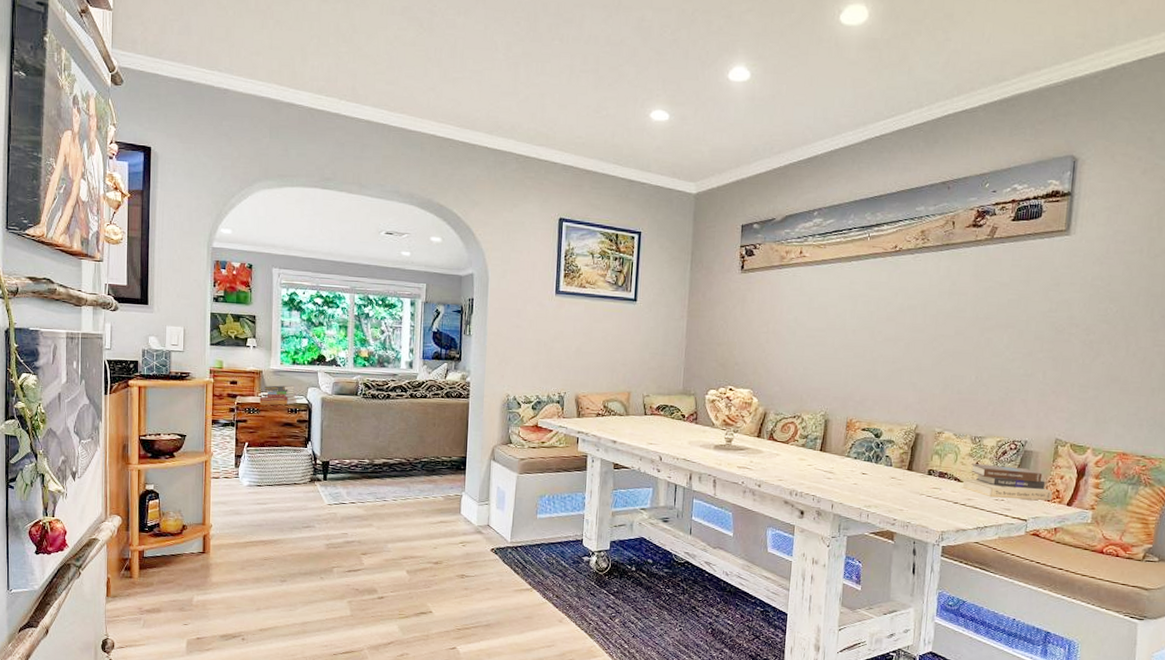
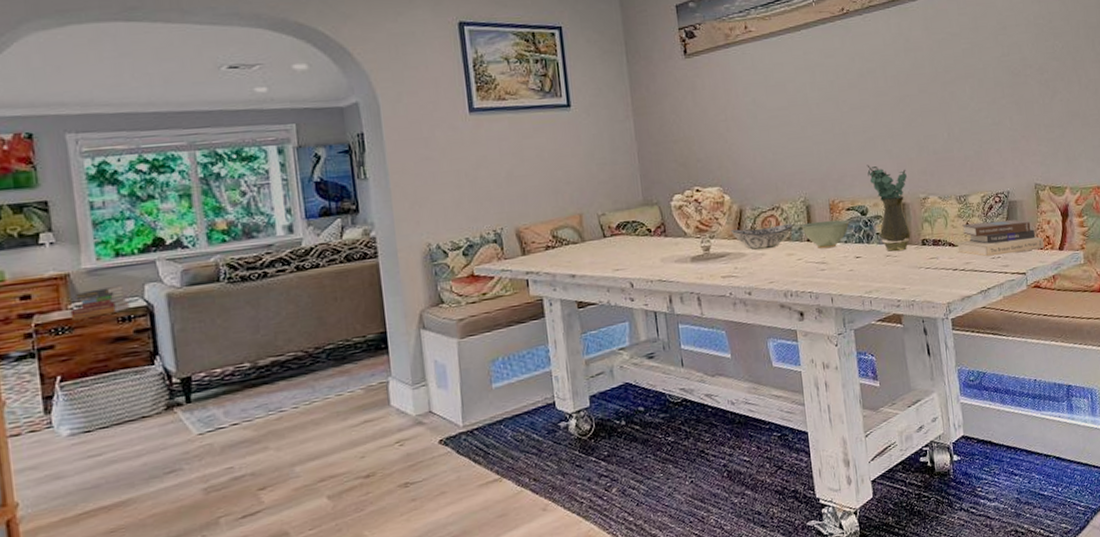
decorative bowl: none [753,429,810,451] -> present [731,223,793,251]
bowl: none [817,434,863,461] -> present [801,220,850,250]
vase: none [888,393,927,476] -> present [866,165,911,252]

